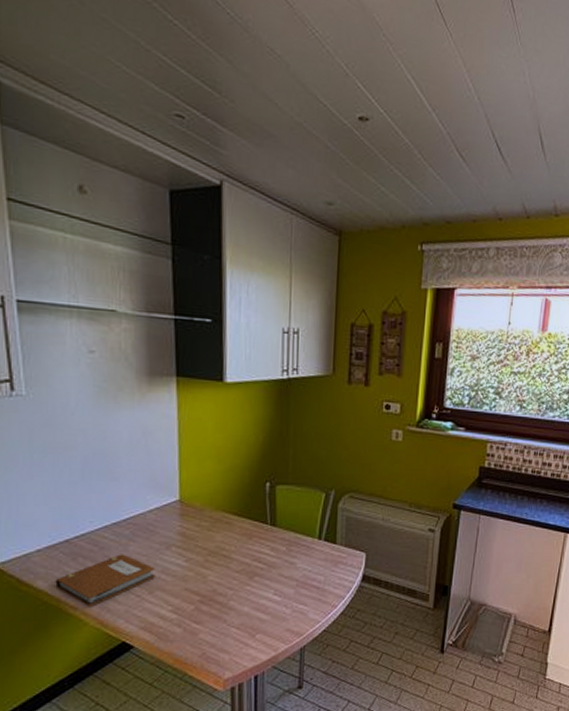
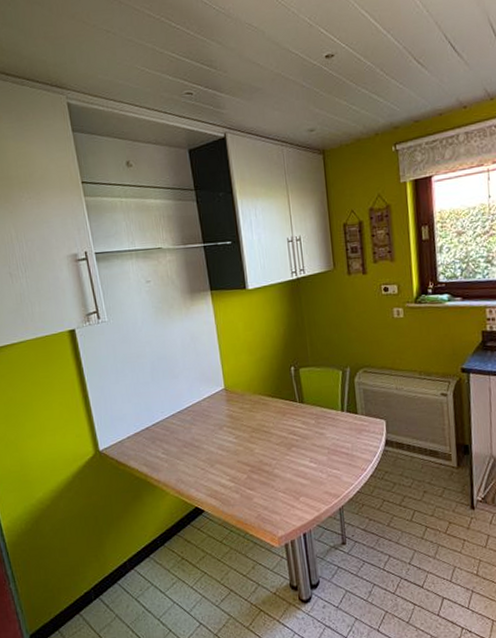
notebook: present [55,554,155,607] -> none [142,435,214,480]

